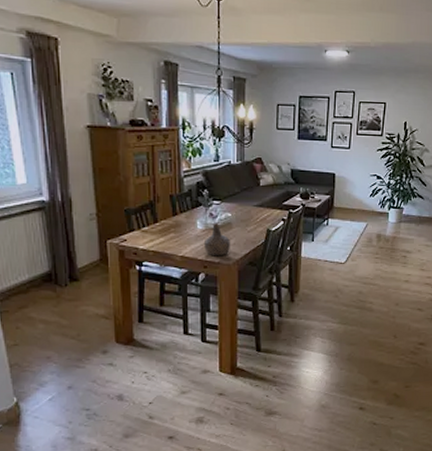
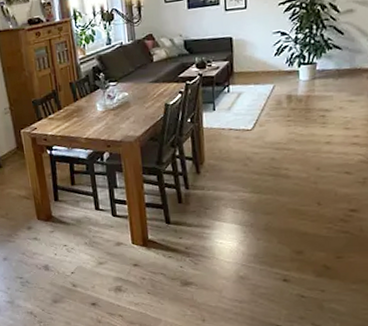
bottle: present [204,223,230,257] -> none [105,104,130,136]

